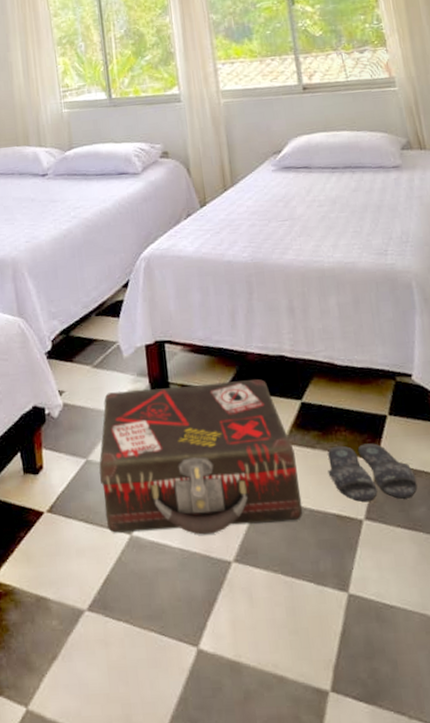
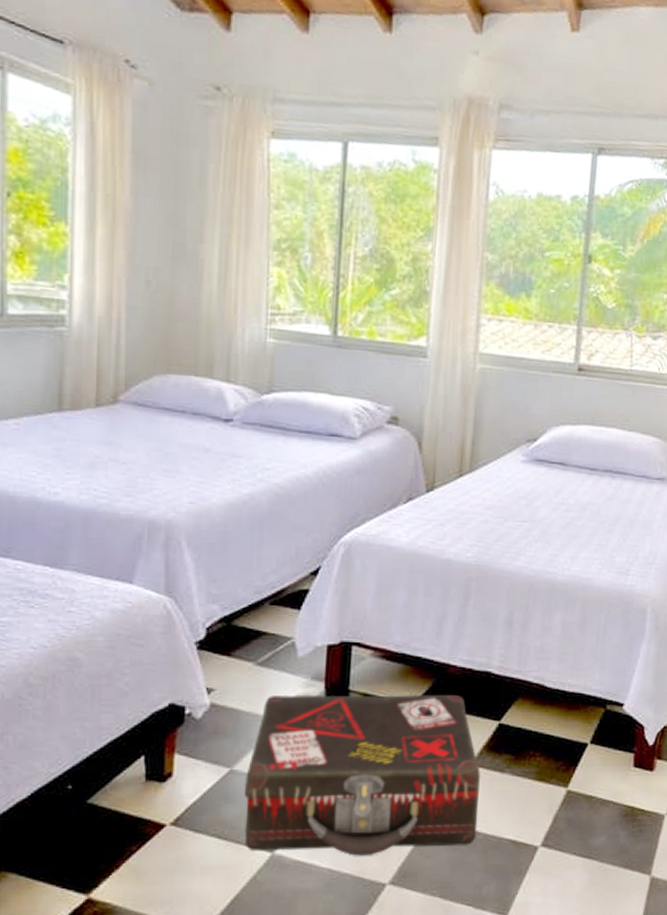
slippers: present [328,443,418,502] -> none [512,771,603,828]

